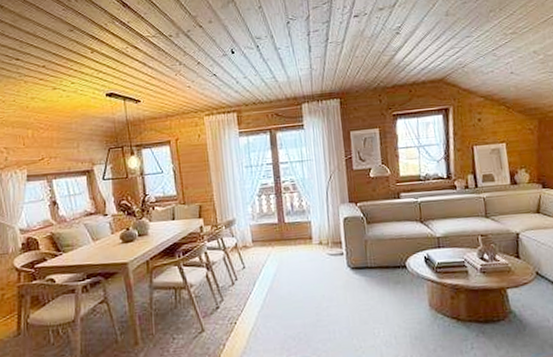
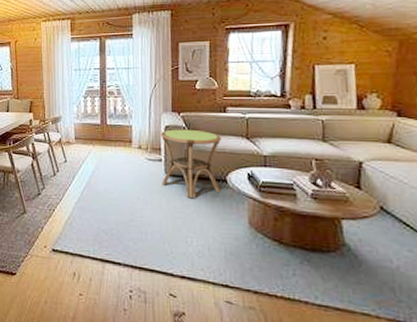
side table: none [339,218,401,288] -> present [160,129,221,198]

